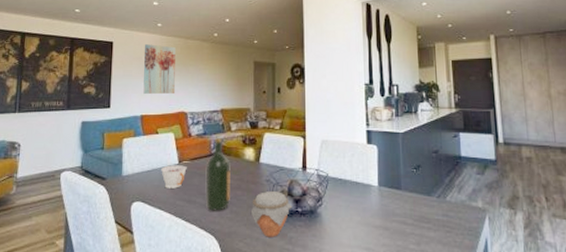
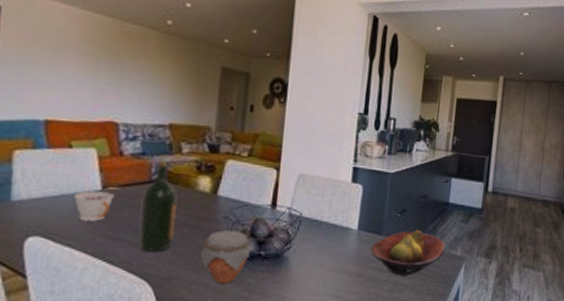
wall art: present [143,44,176,94] -> none [50,18,106,95]
fruit bowl: none [393,183,466,228] -> present [371,229,446,276]

